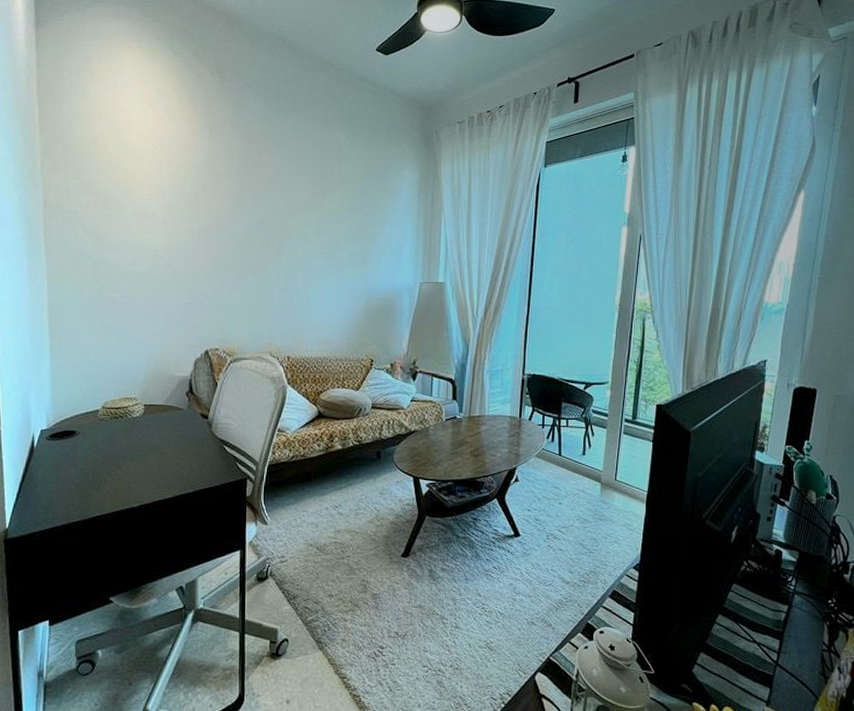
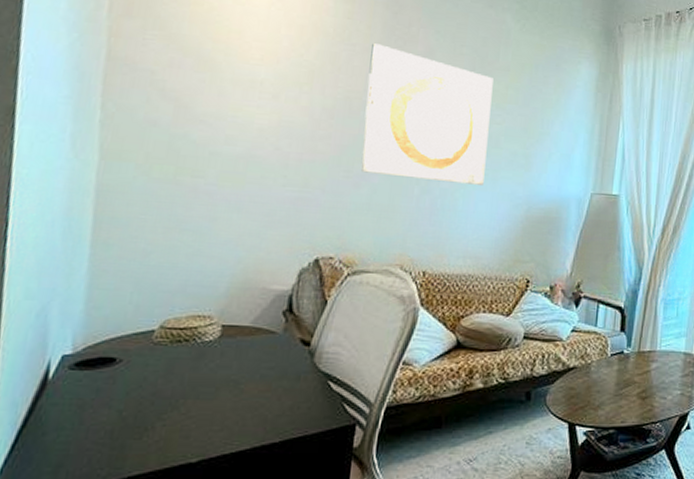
wall art: none [232,171,331,282] -> present [360,43,493,185]

